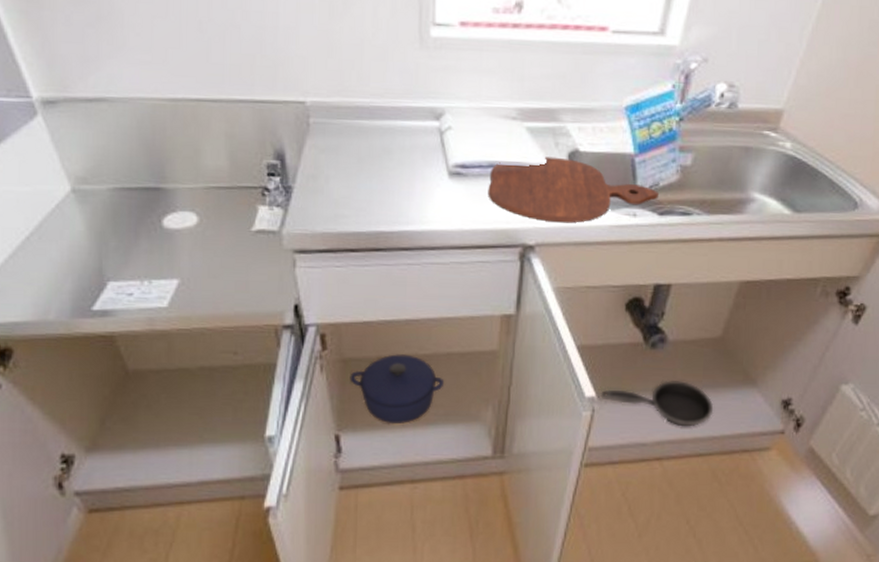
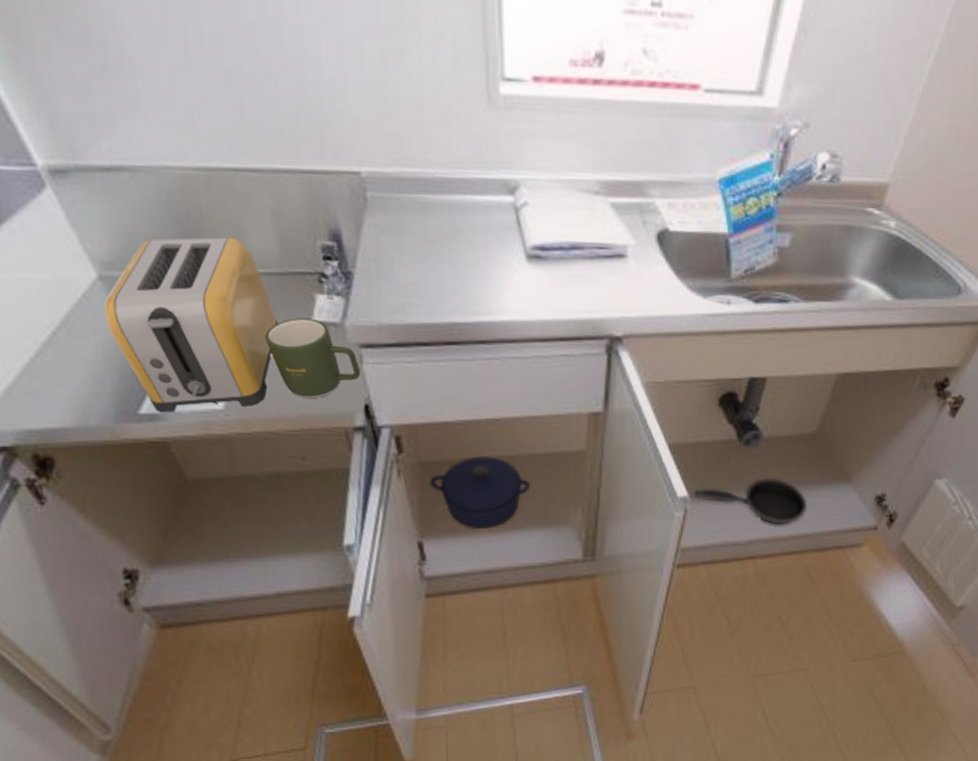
toaster: none [73,156,222,309] -> present [103,236,277,412]
mug: none [210,226,293,299] -> present [264,318,361,399]
cutting board: present [488,157,659,223] -> none [570,237,754,312]

